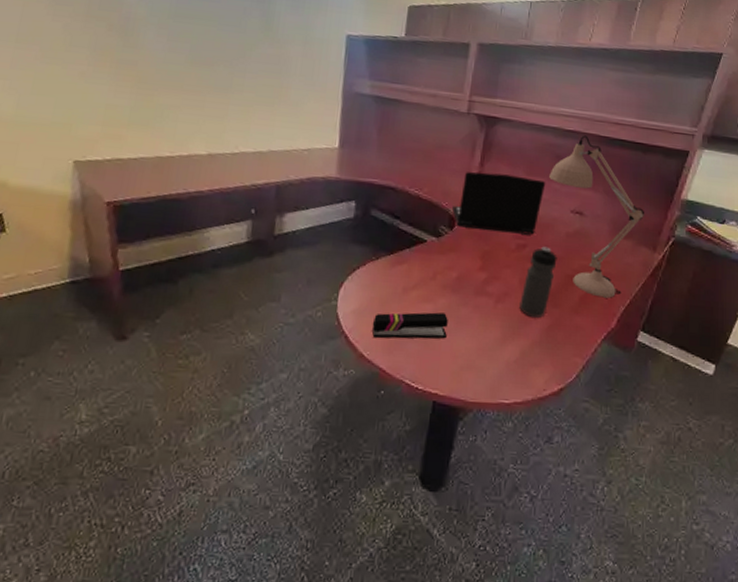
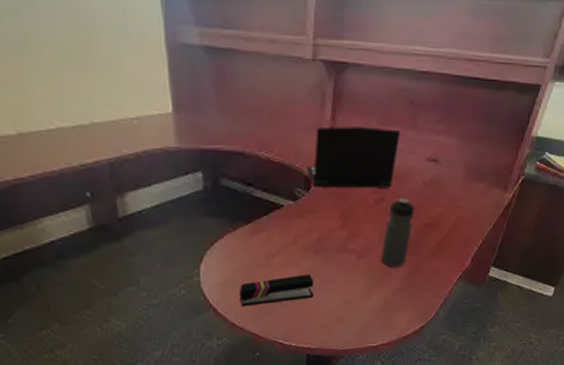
desk lamp: present [549,135,644,298] -> none [404,76,497,241]

